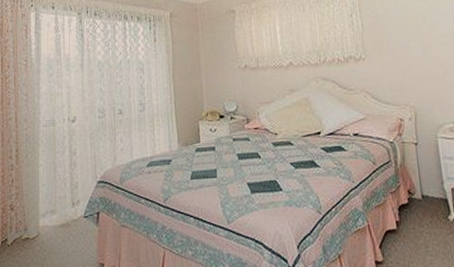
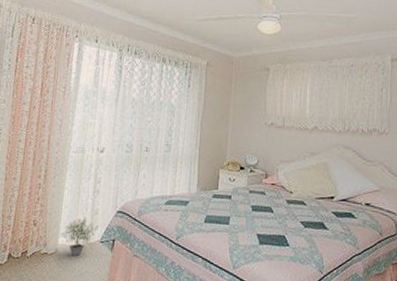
potted plant: none [44,193,78,237] -> present [63,217,96,257]

